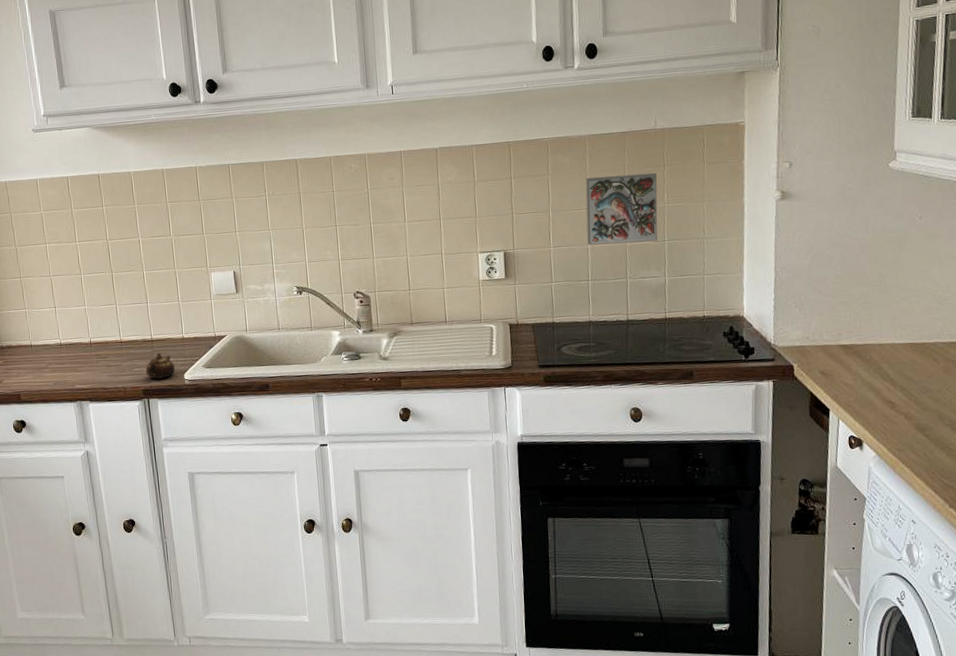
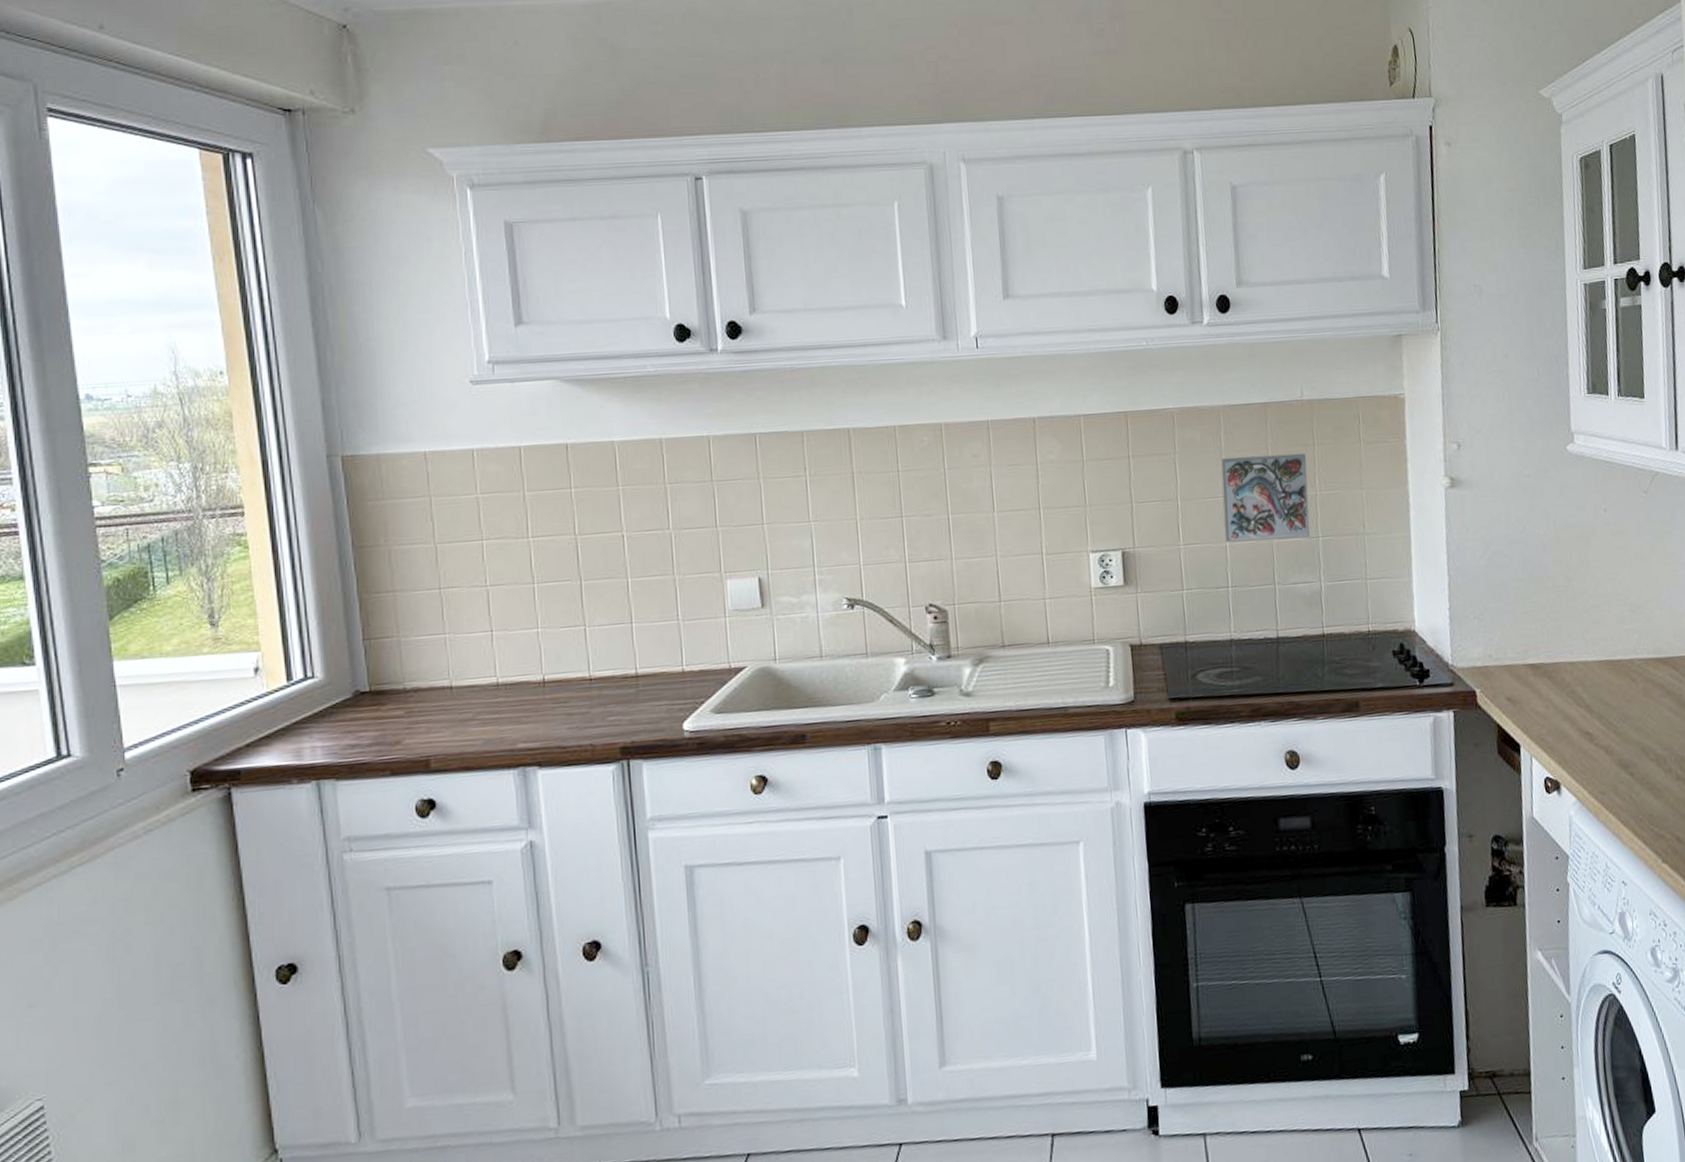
teapot: present [145,353,176,380] -> none [625,693,671,732]

